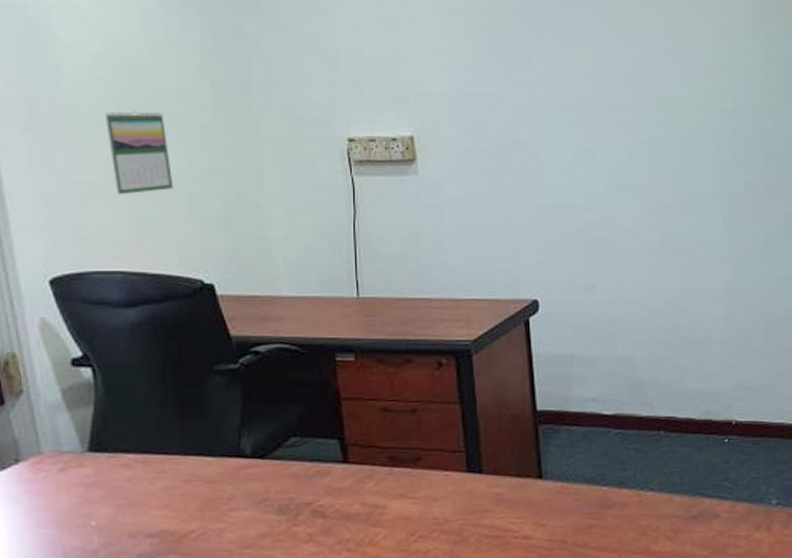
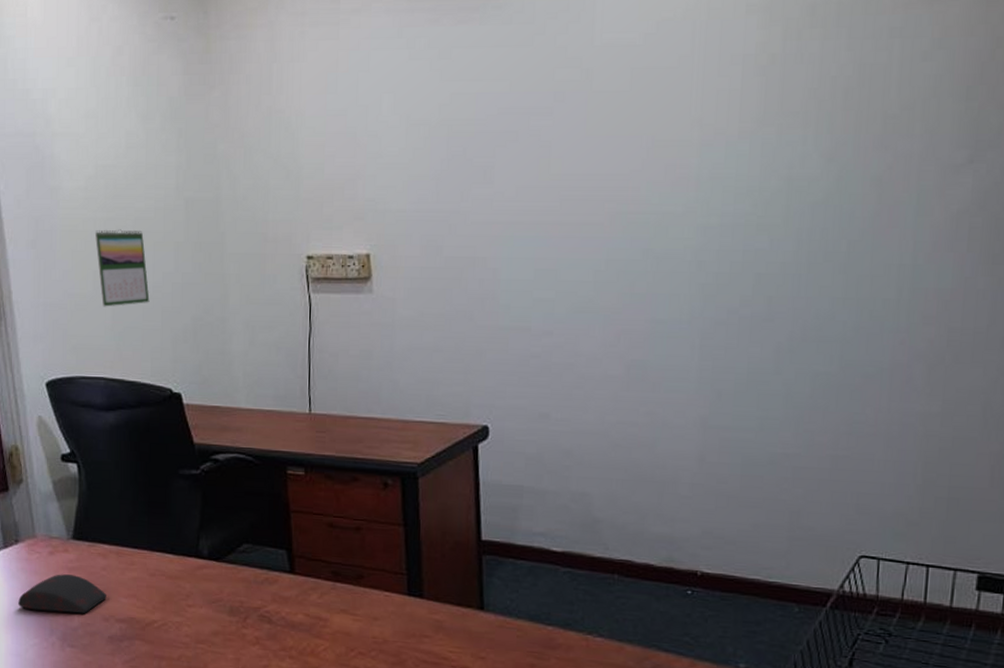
computer mouse: none [21,491,133,537] -> present [18,574,107,614]

